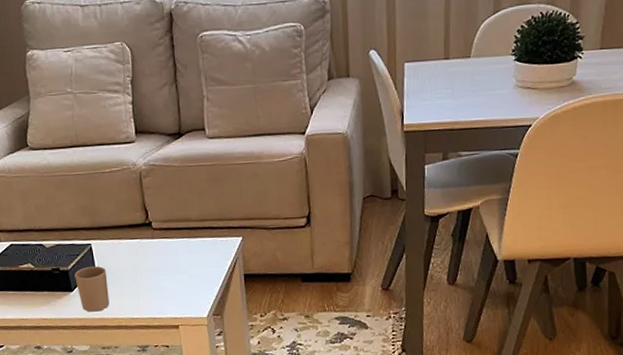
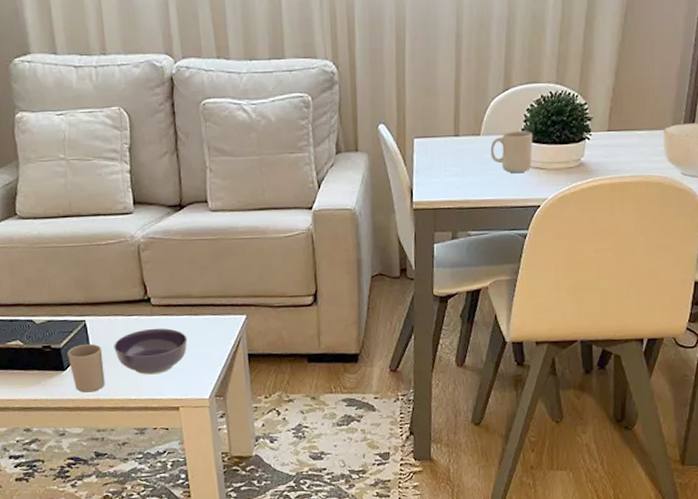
bowl: none [117,250,187,295] -> present [114,328,188,375]
cup: none [481,51,524,93] -> present [490,130,533,173]

